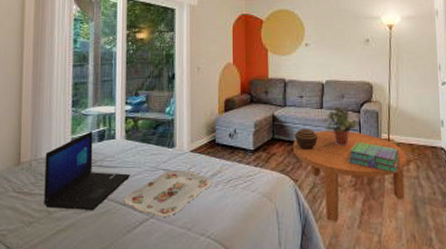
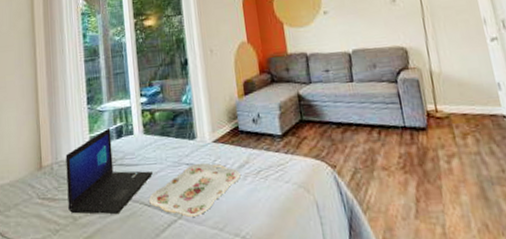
coffee table: present [293,131,407,222] -> none [325,104,467,213]
decorative container: present [294,128,318,149] -> none [325,105,353,130]
potted plant: present [322,106,358,147] -> none [355,77,397,124]
stack of books: present [349,141,401,173] -> none [391,115,455,150]

